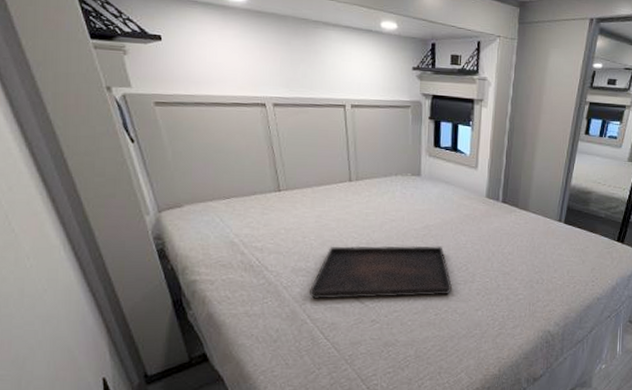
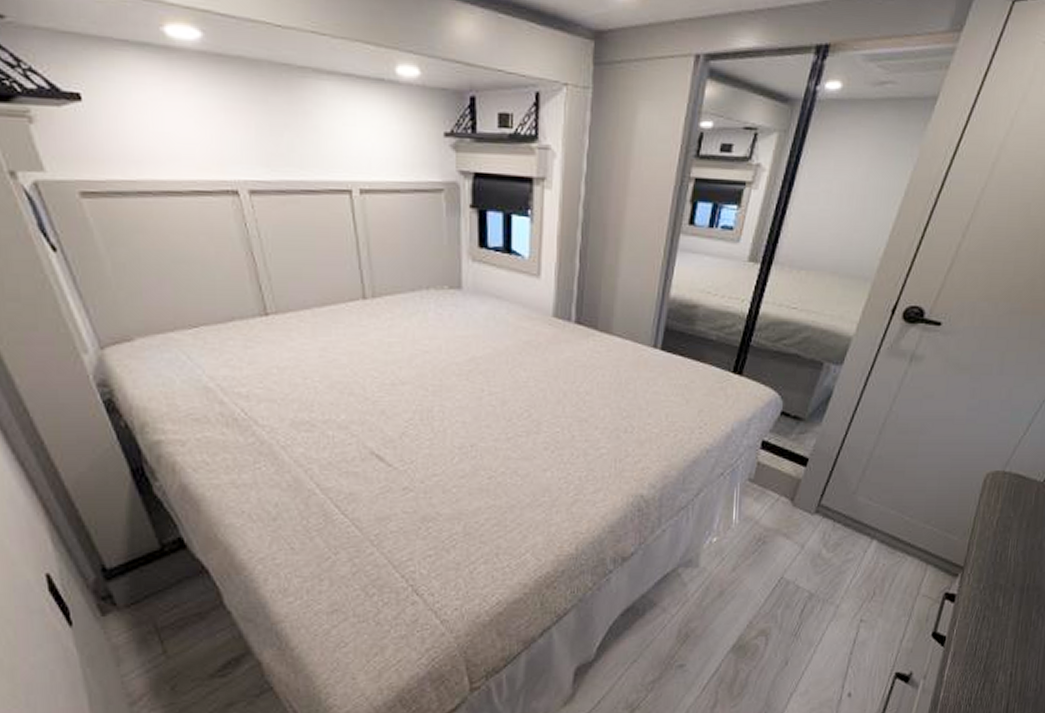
serving tray: present [310,245,452,299] -> none [317,385,510,461]

